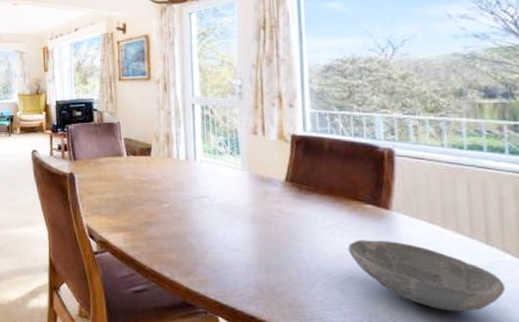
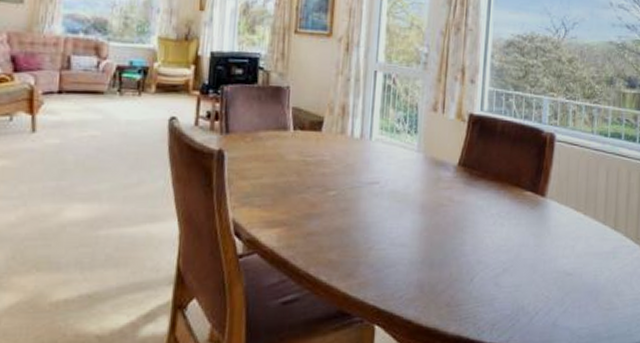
bowl: present [347,240,506,312] -> none [506,229,624,298]

